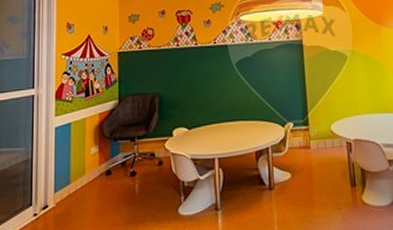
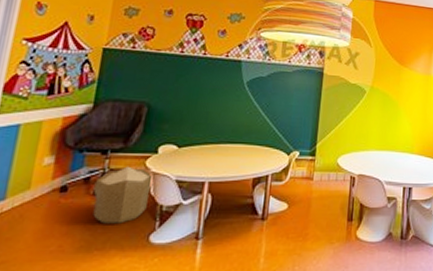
pouf: none [129,149,174,200] -> present [93,166,155,224]

